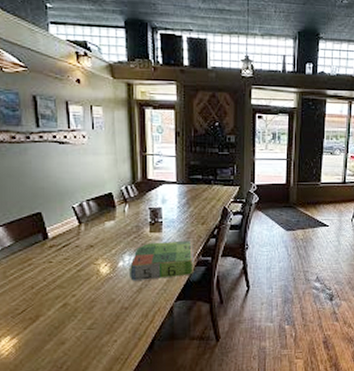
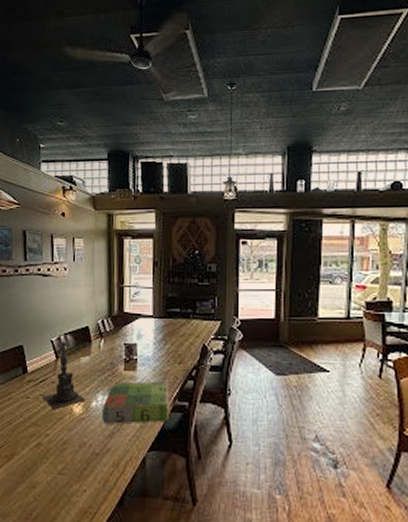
candle holder: none [66,199,112,271] -> present [42,333,86,409]

